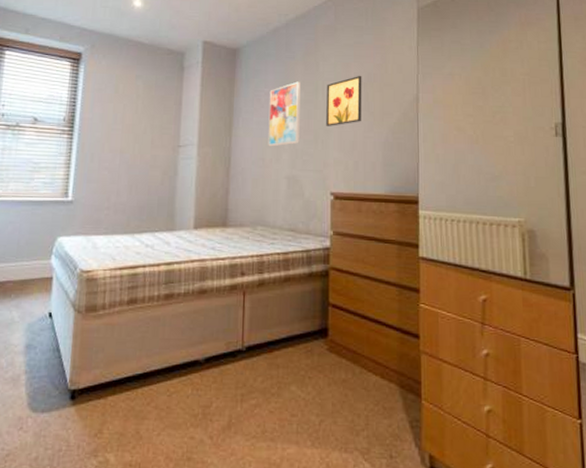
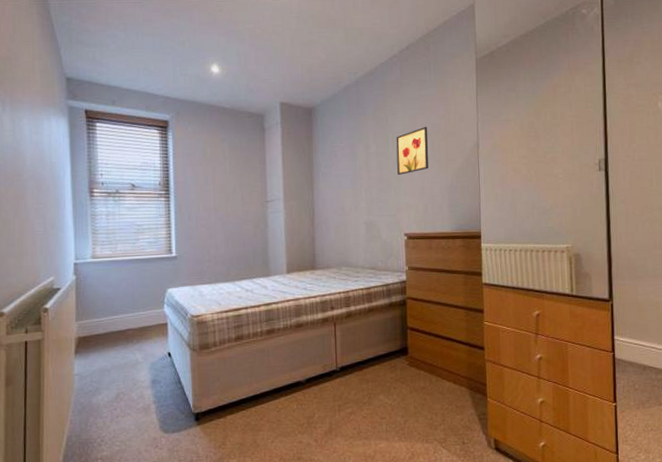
wall art: present [268,81,301,147] -> none [345,135,375,197]

